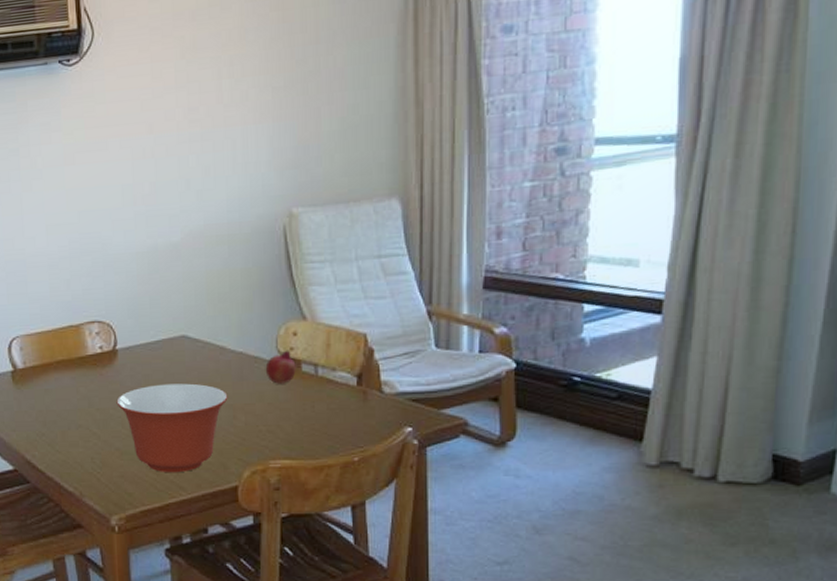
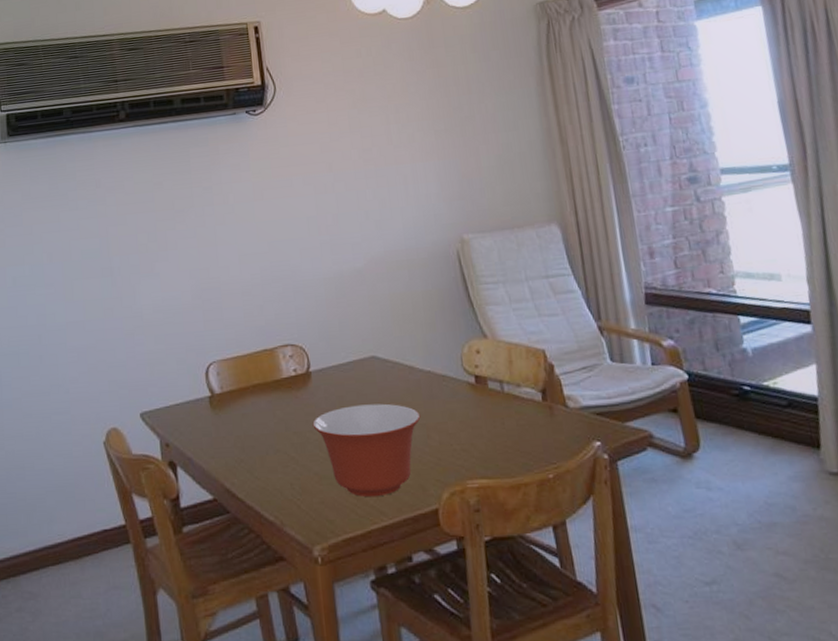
fruit: present [265,350,296,384] -> none [453,367,483,402]

